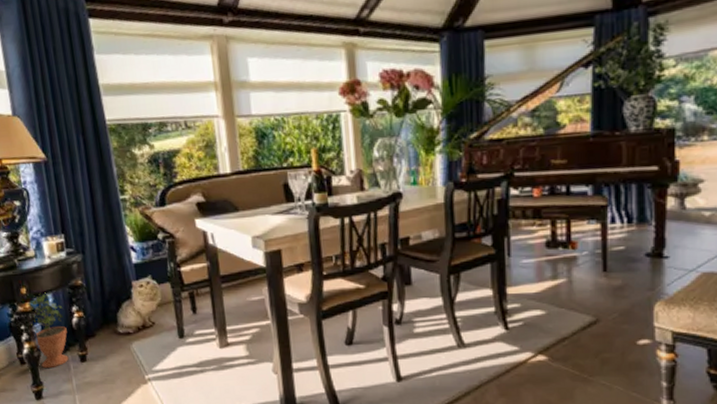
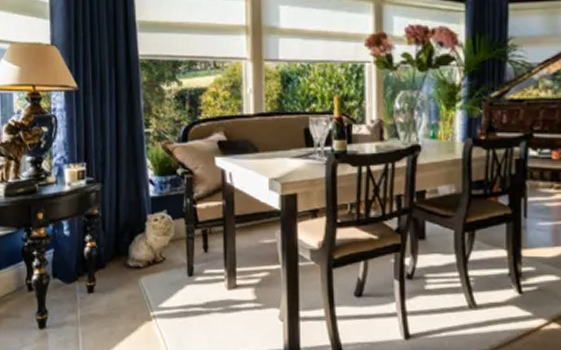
potted plant: present [31,292,69,369] -> none [43,219,78,297]

